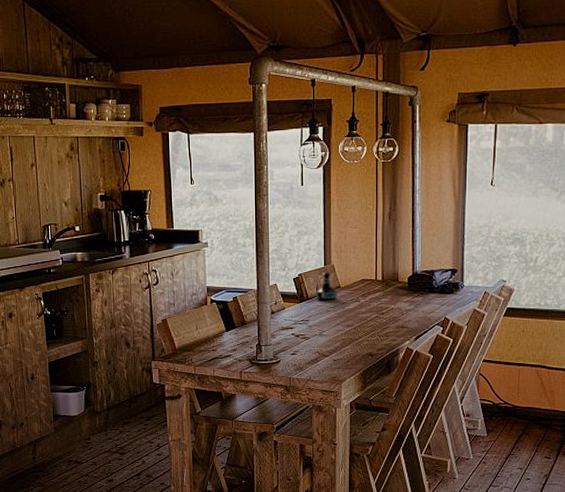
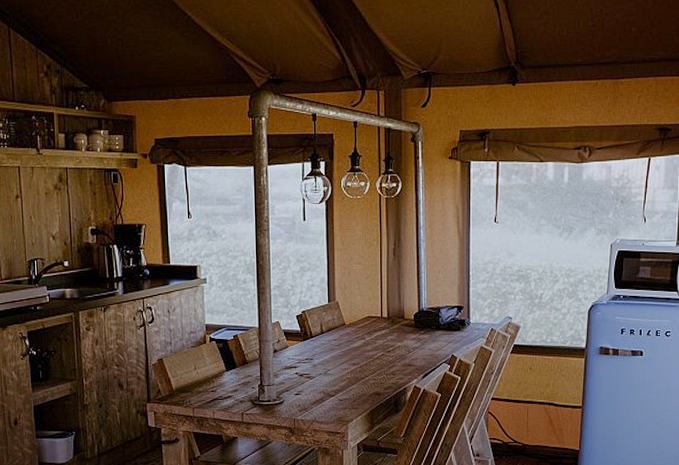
tequila bottle: present [316,272,338,300] -> none [320,309,343,338]

